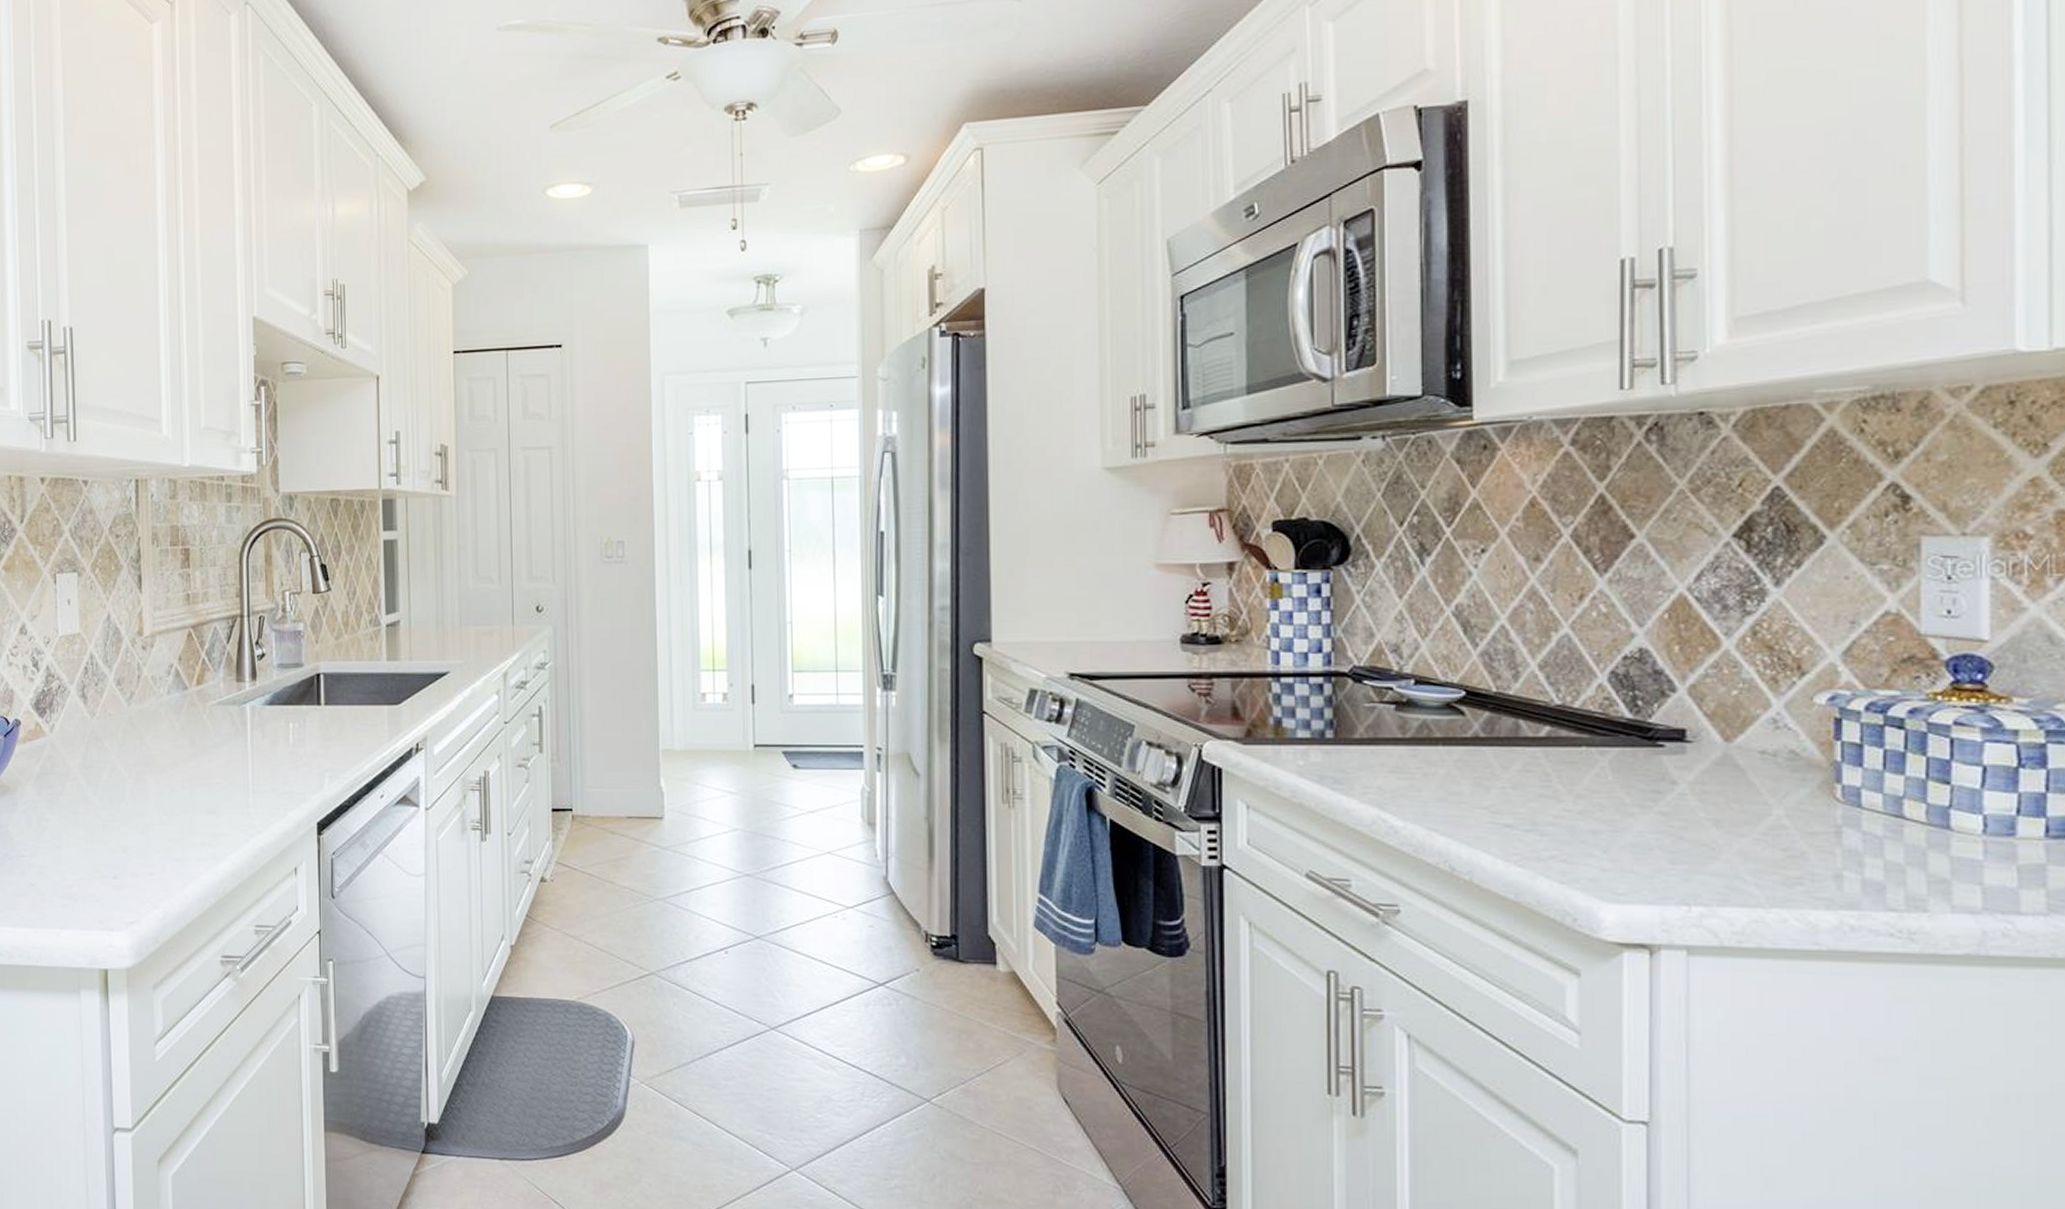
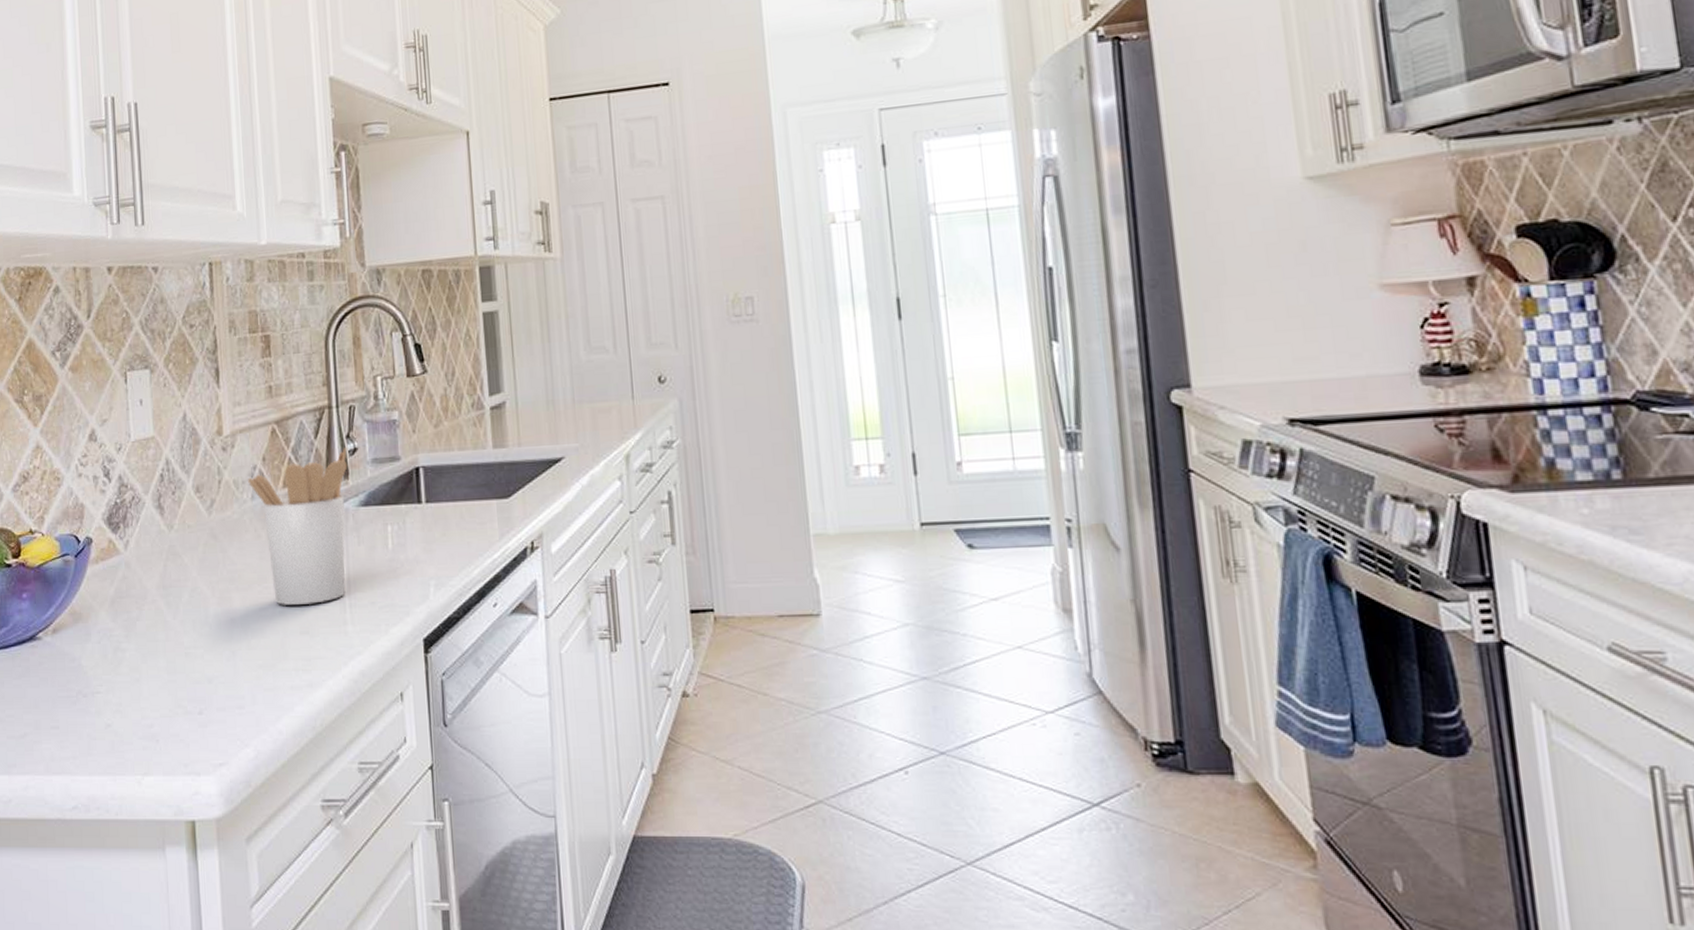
utensil holder: none [165,653,256,788] -> present [248,448,348,605]

